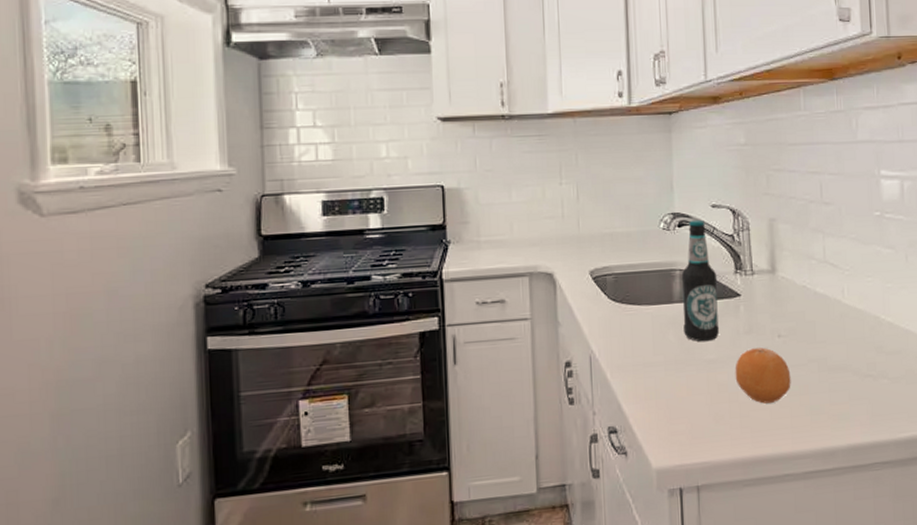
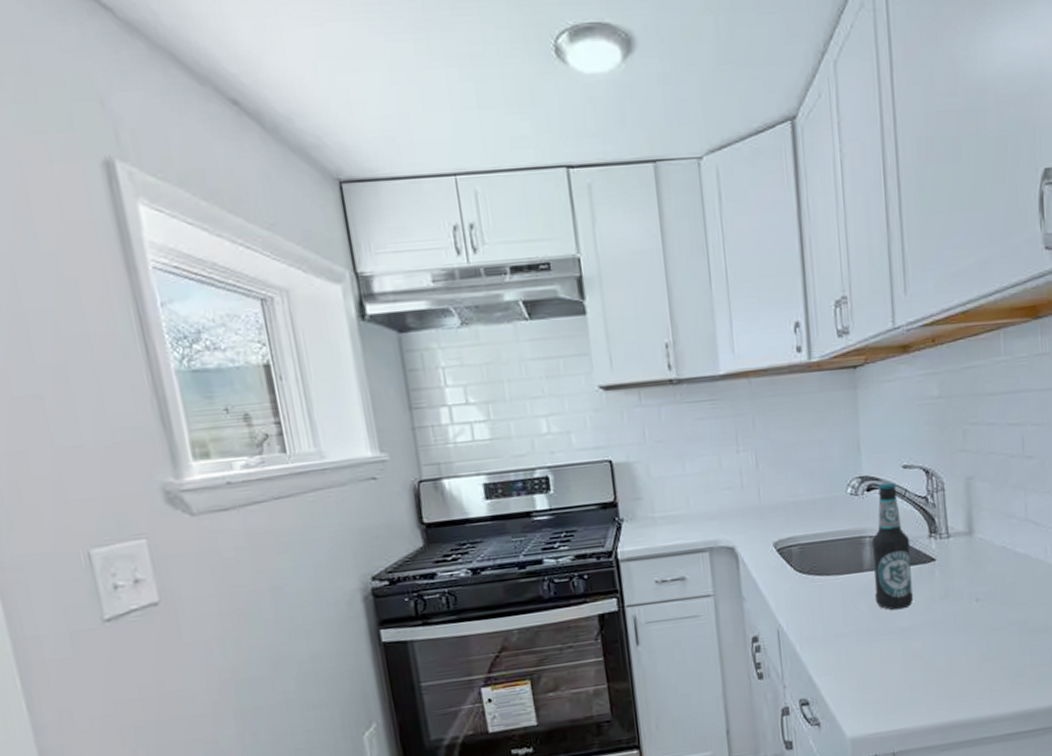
fruit: present [735,347,791,404] -> none [930,612,990,669]

